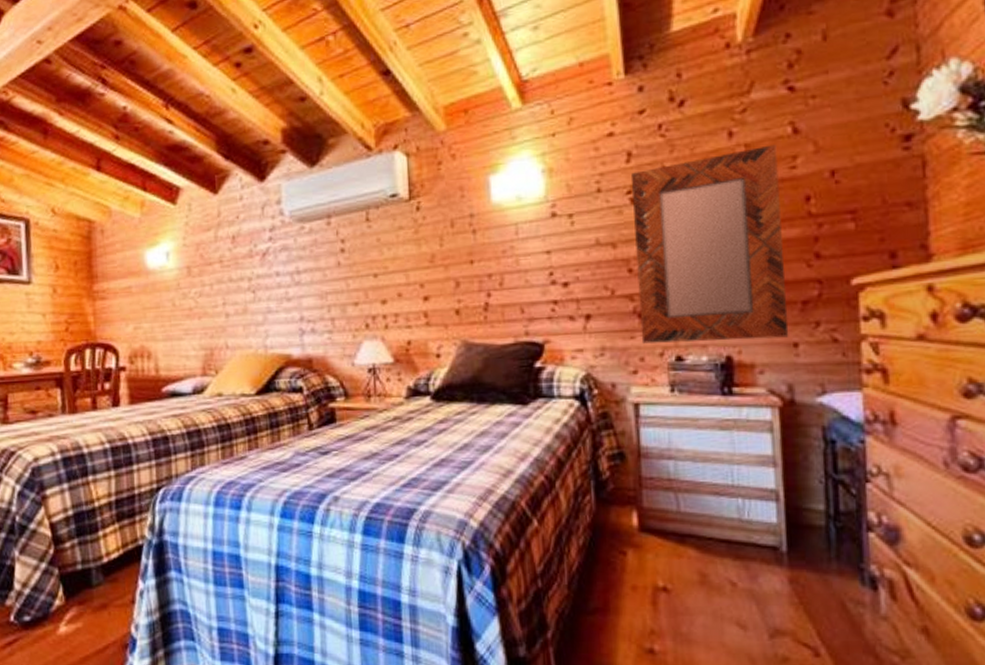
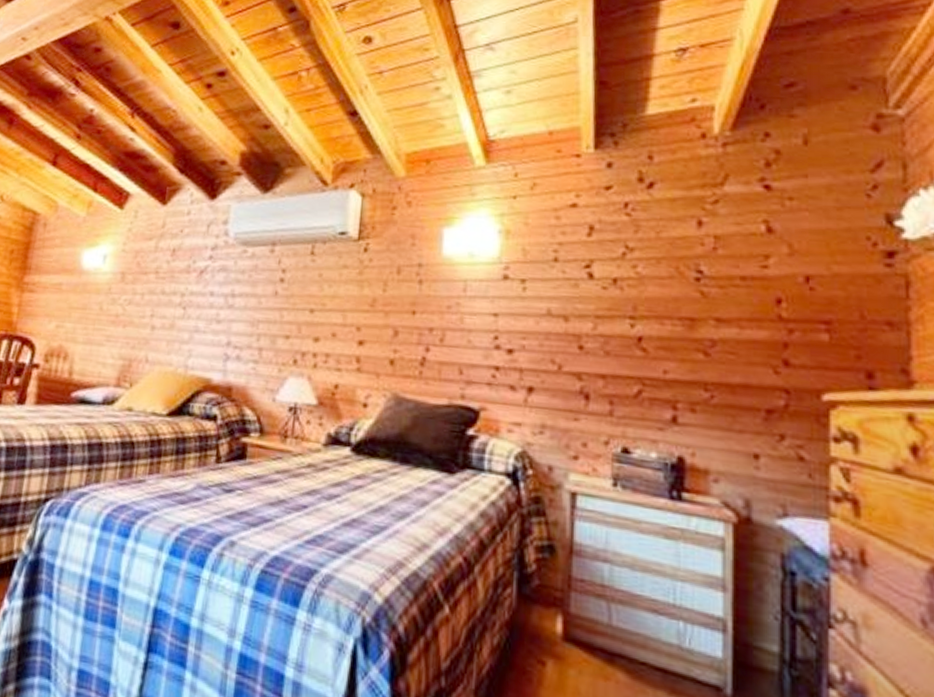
home mirror: present [632,144,789,344] -> none [586,240,750,447]

